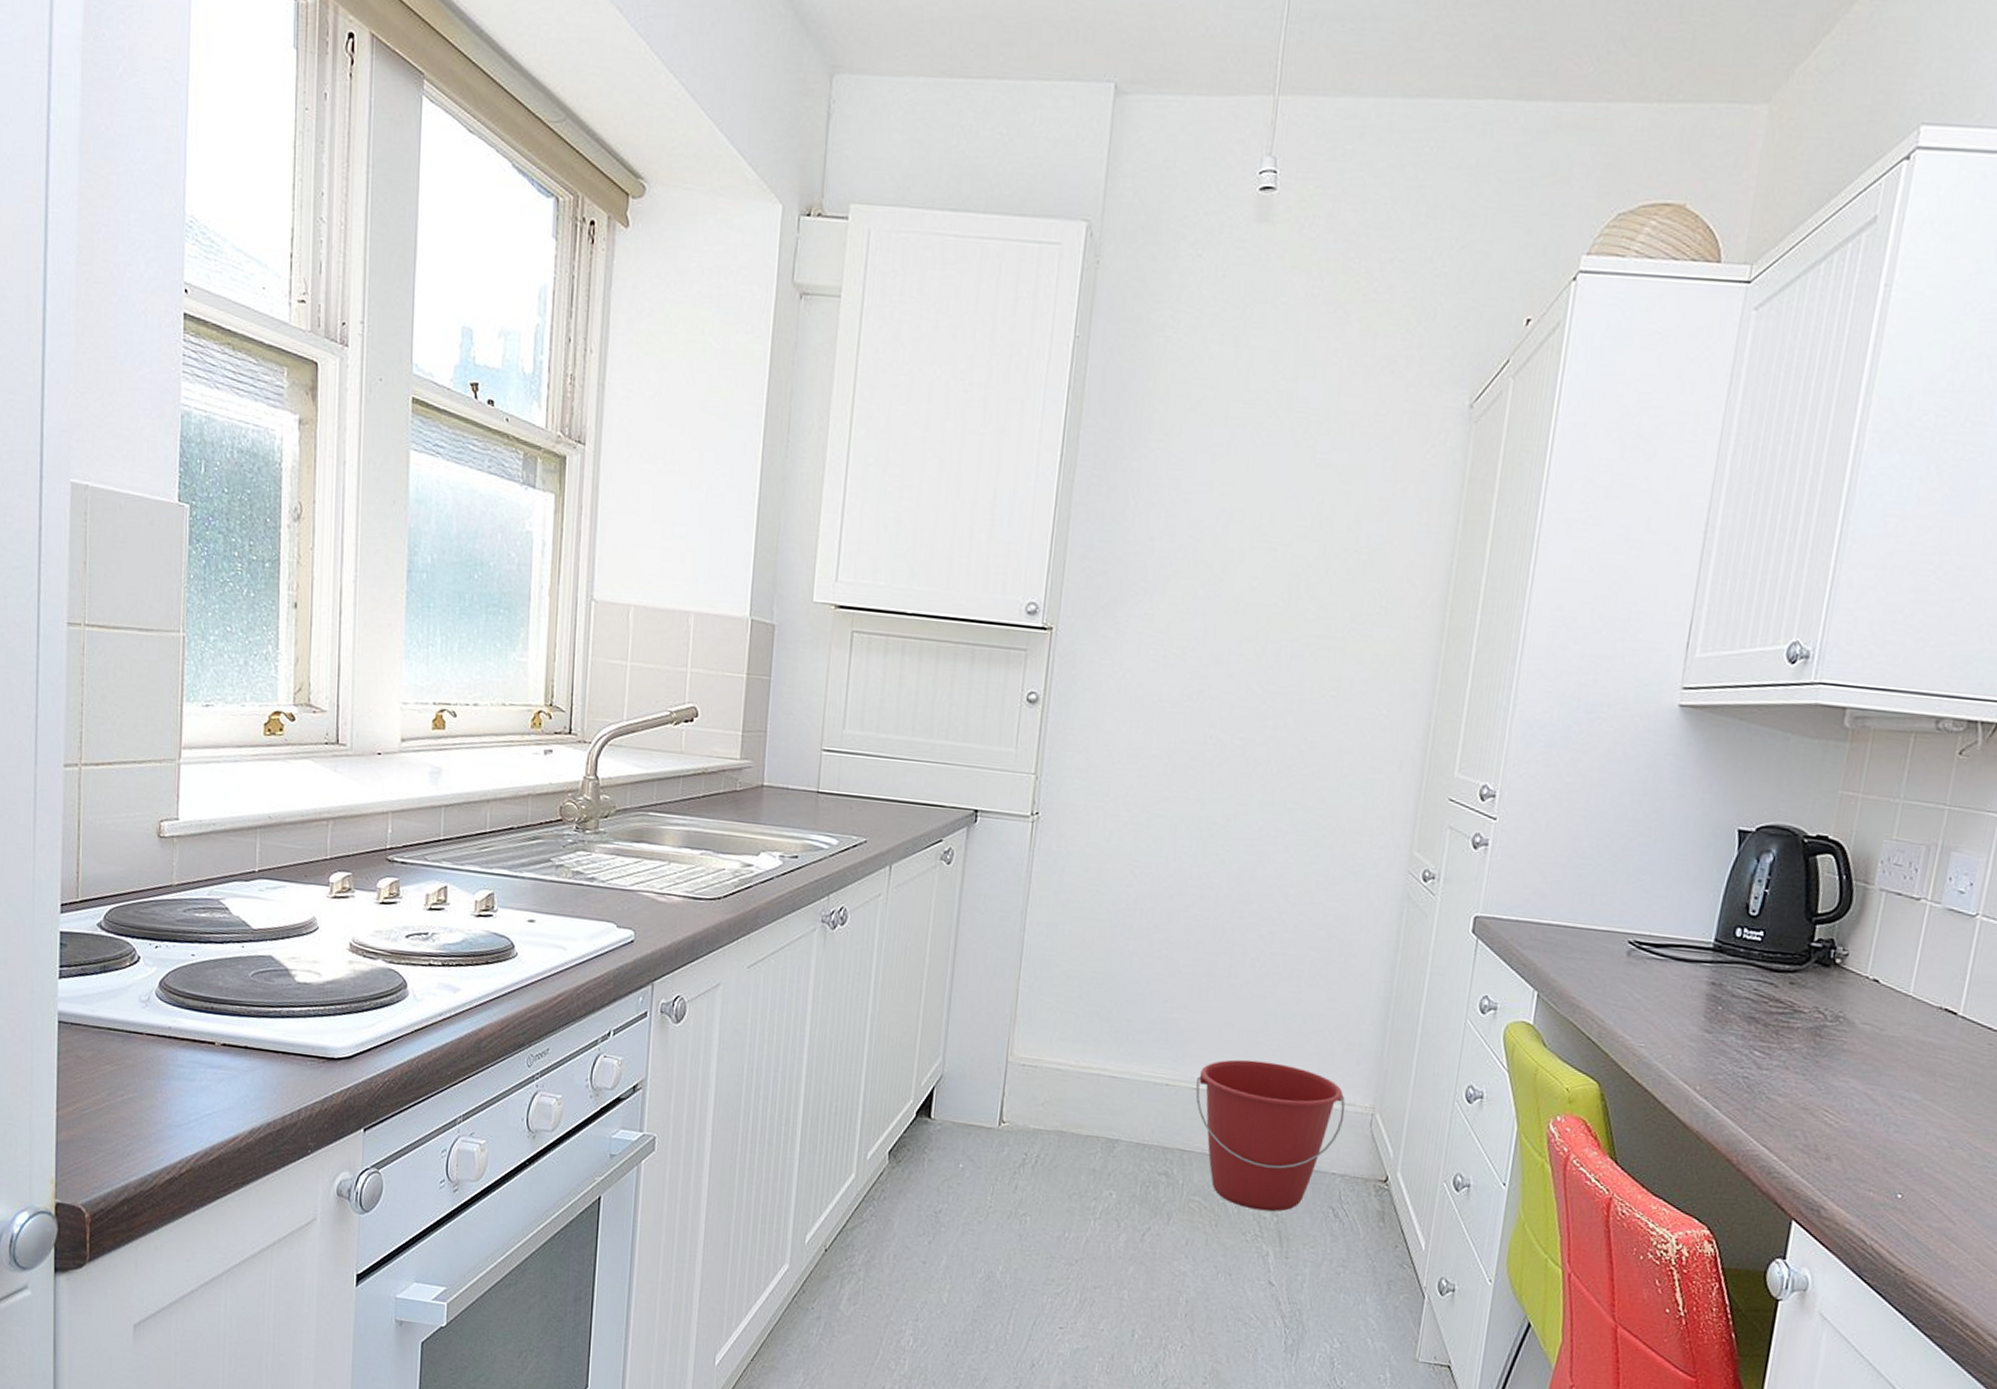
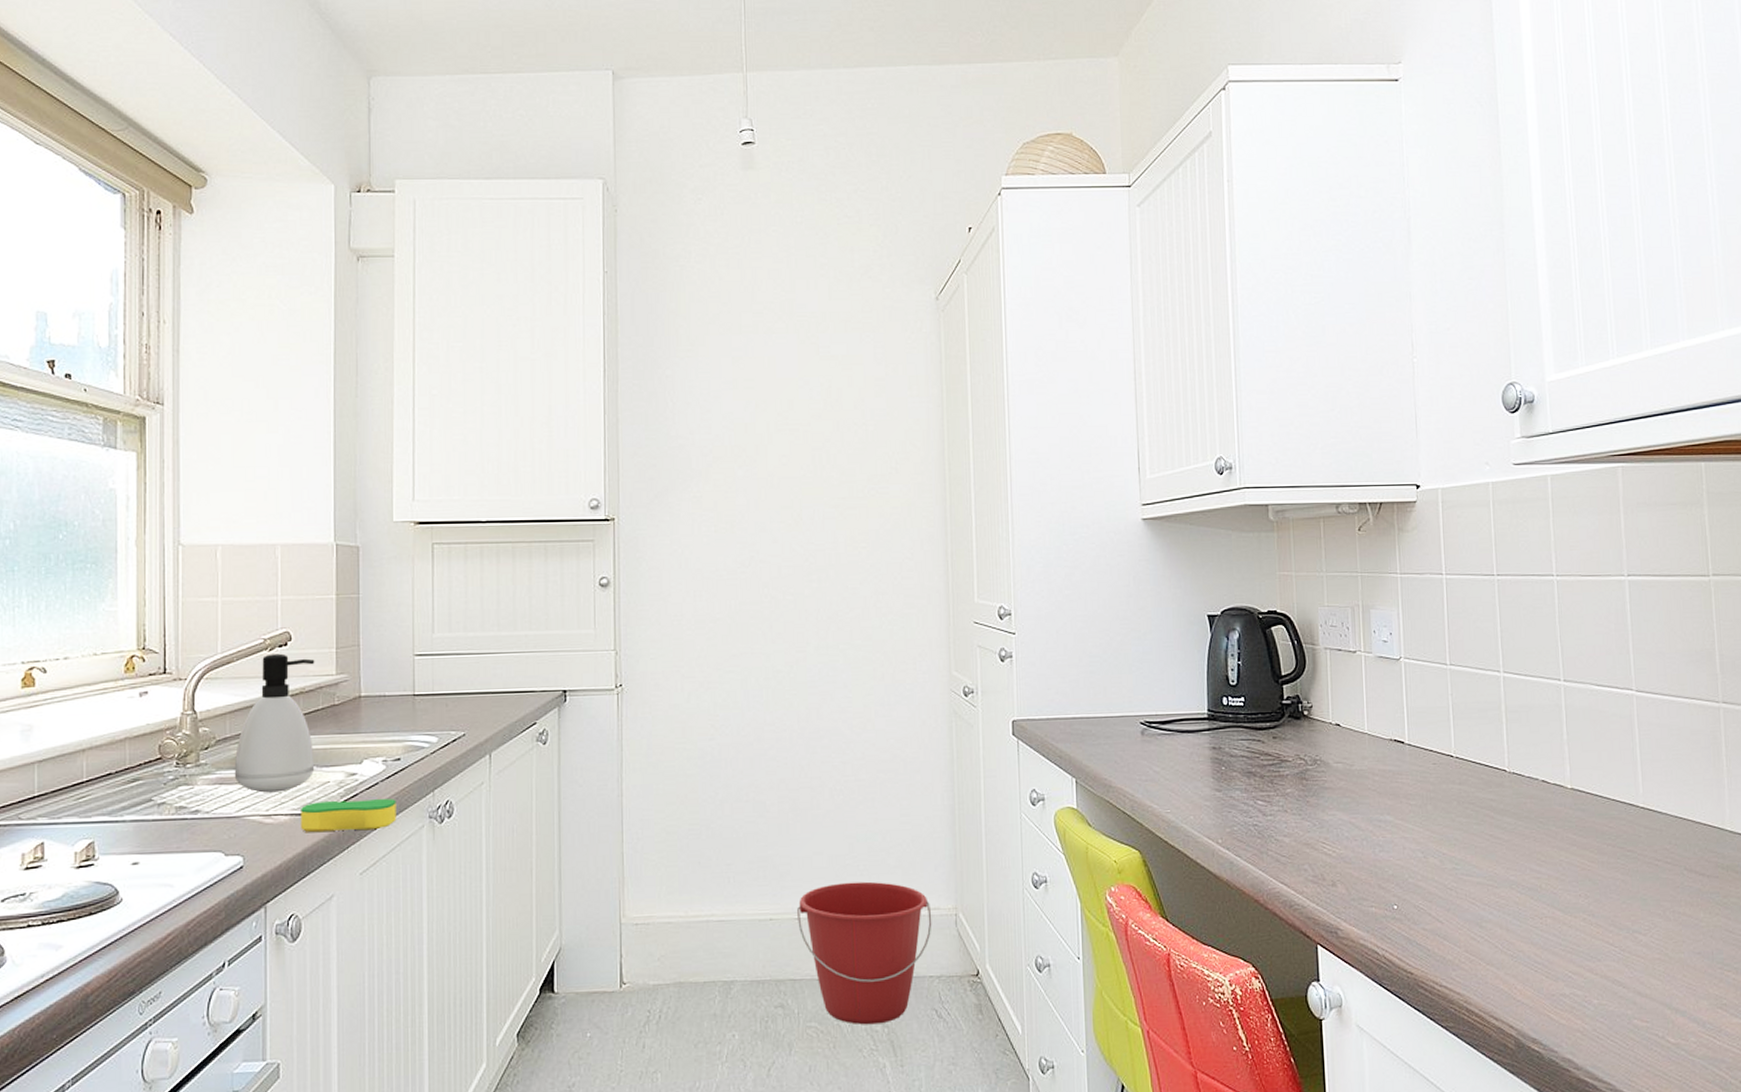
soap dispenser: none [631,728,720,873] -> present [234,653,315,793]
sponge: none [693,887,790,925] -> present [301,799,397,833]

